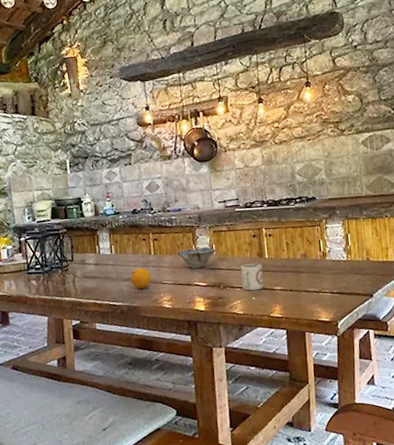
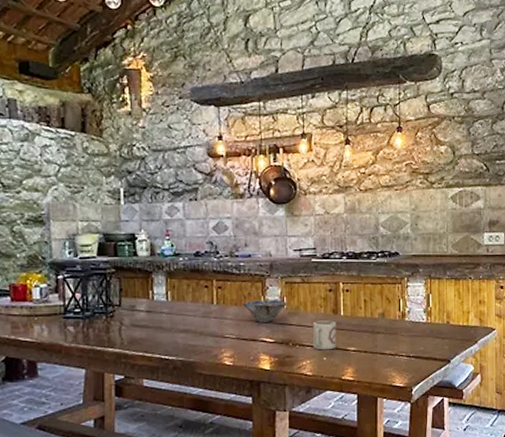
fruit: present [131,267,151,290] -> none [188,318,211,343]

